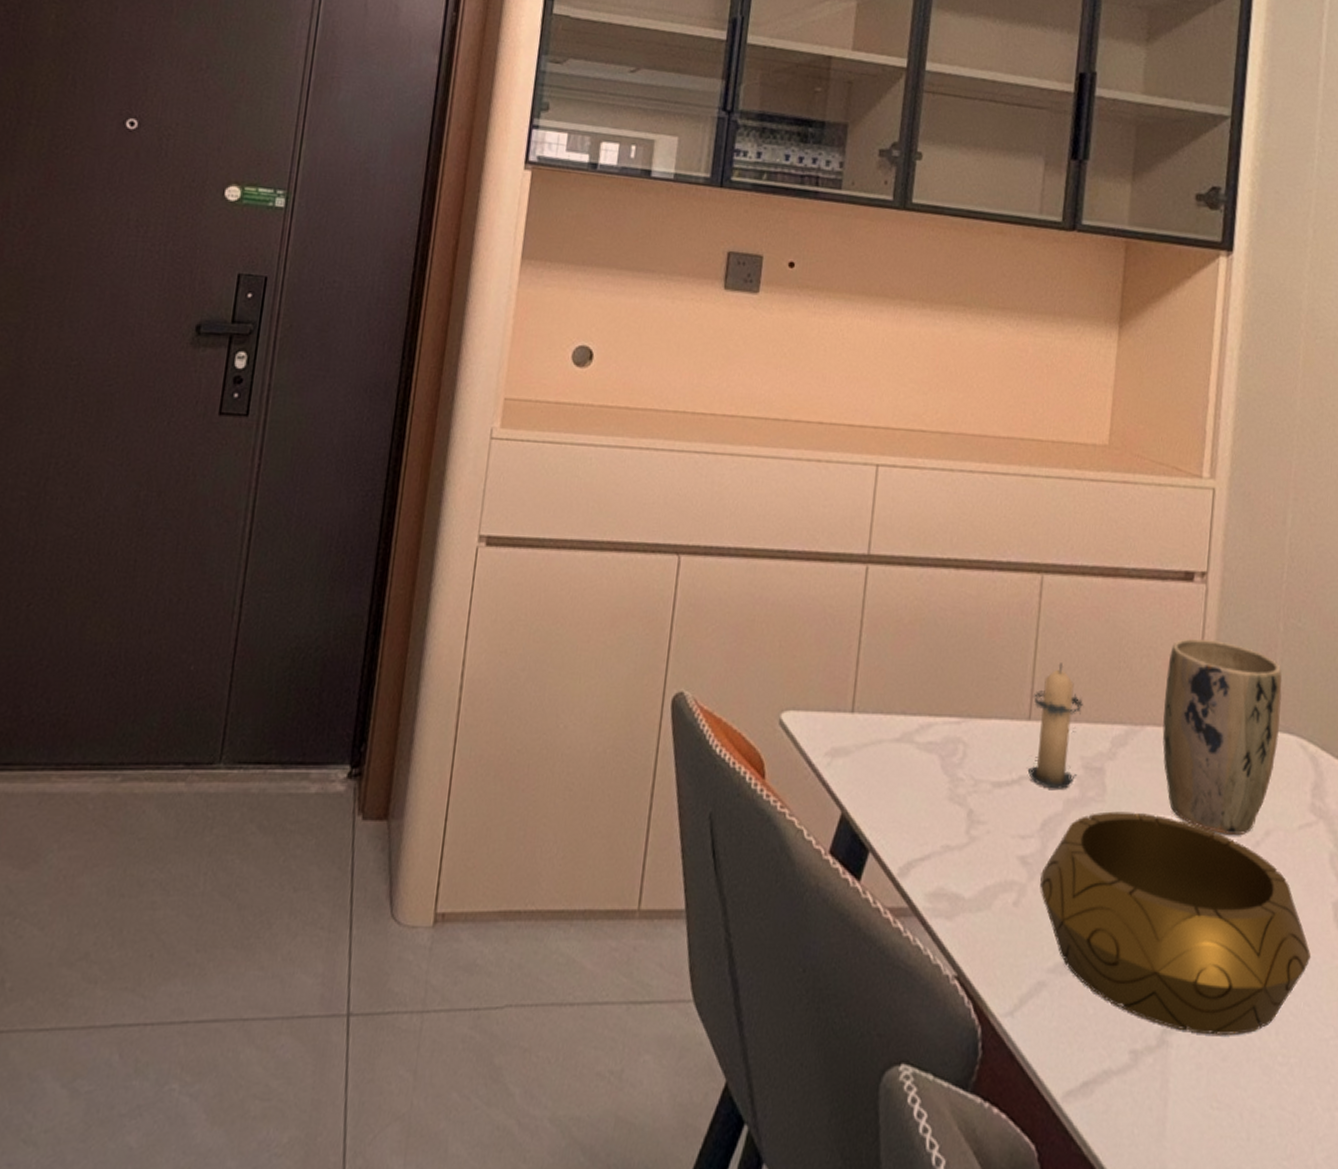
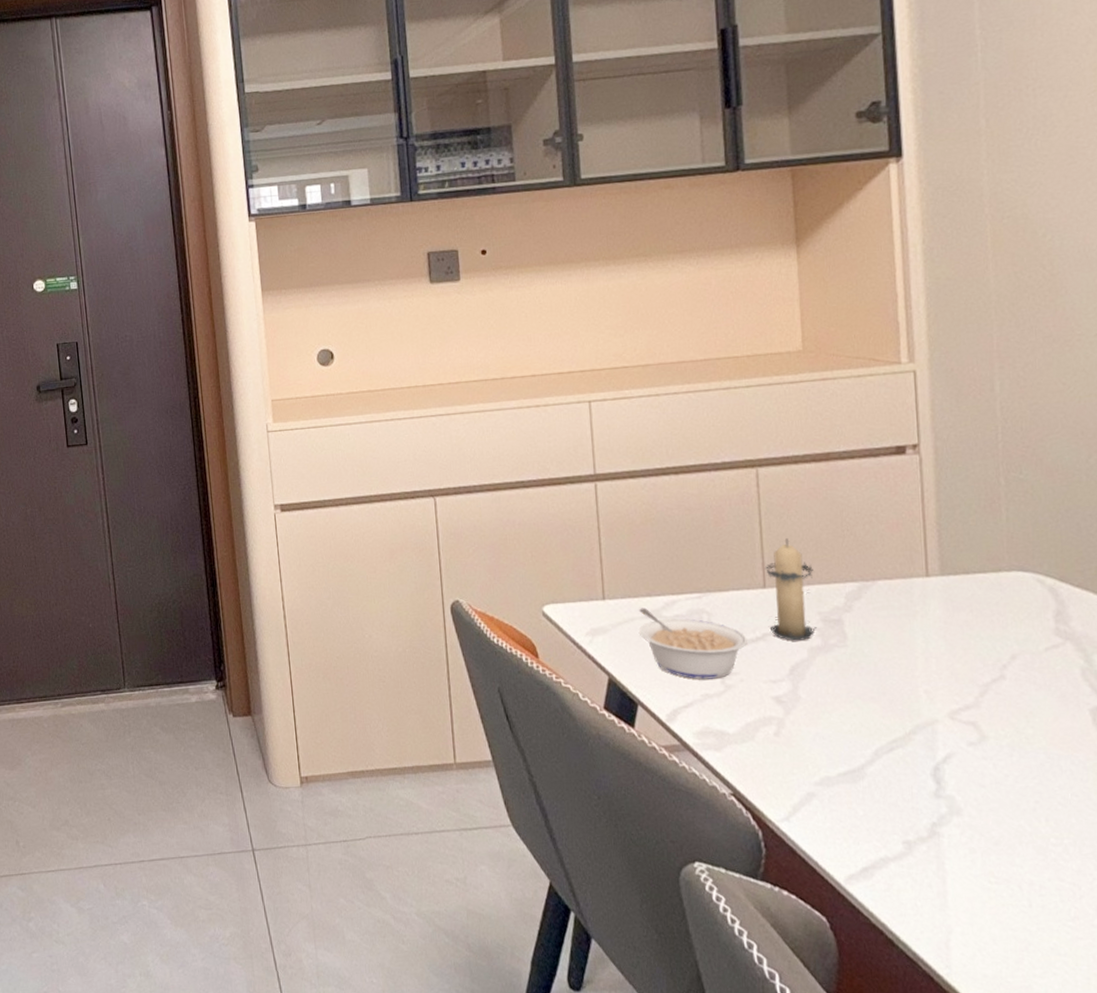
legume: none [884,728,1002,827] -> present [638,608,747,680]
decorative bowl: present [1040,811,1311,1036] -> none [796,652,1074,825]
plant pot: present [1162,638,1282,834] -> none [891,501,1014,662]

